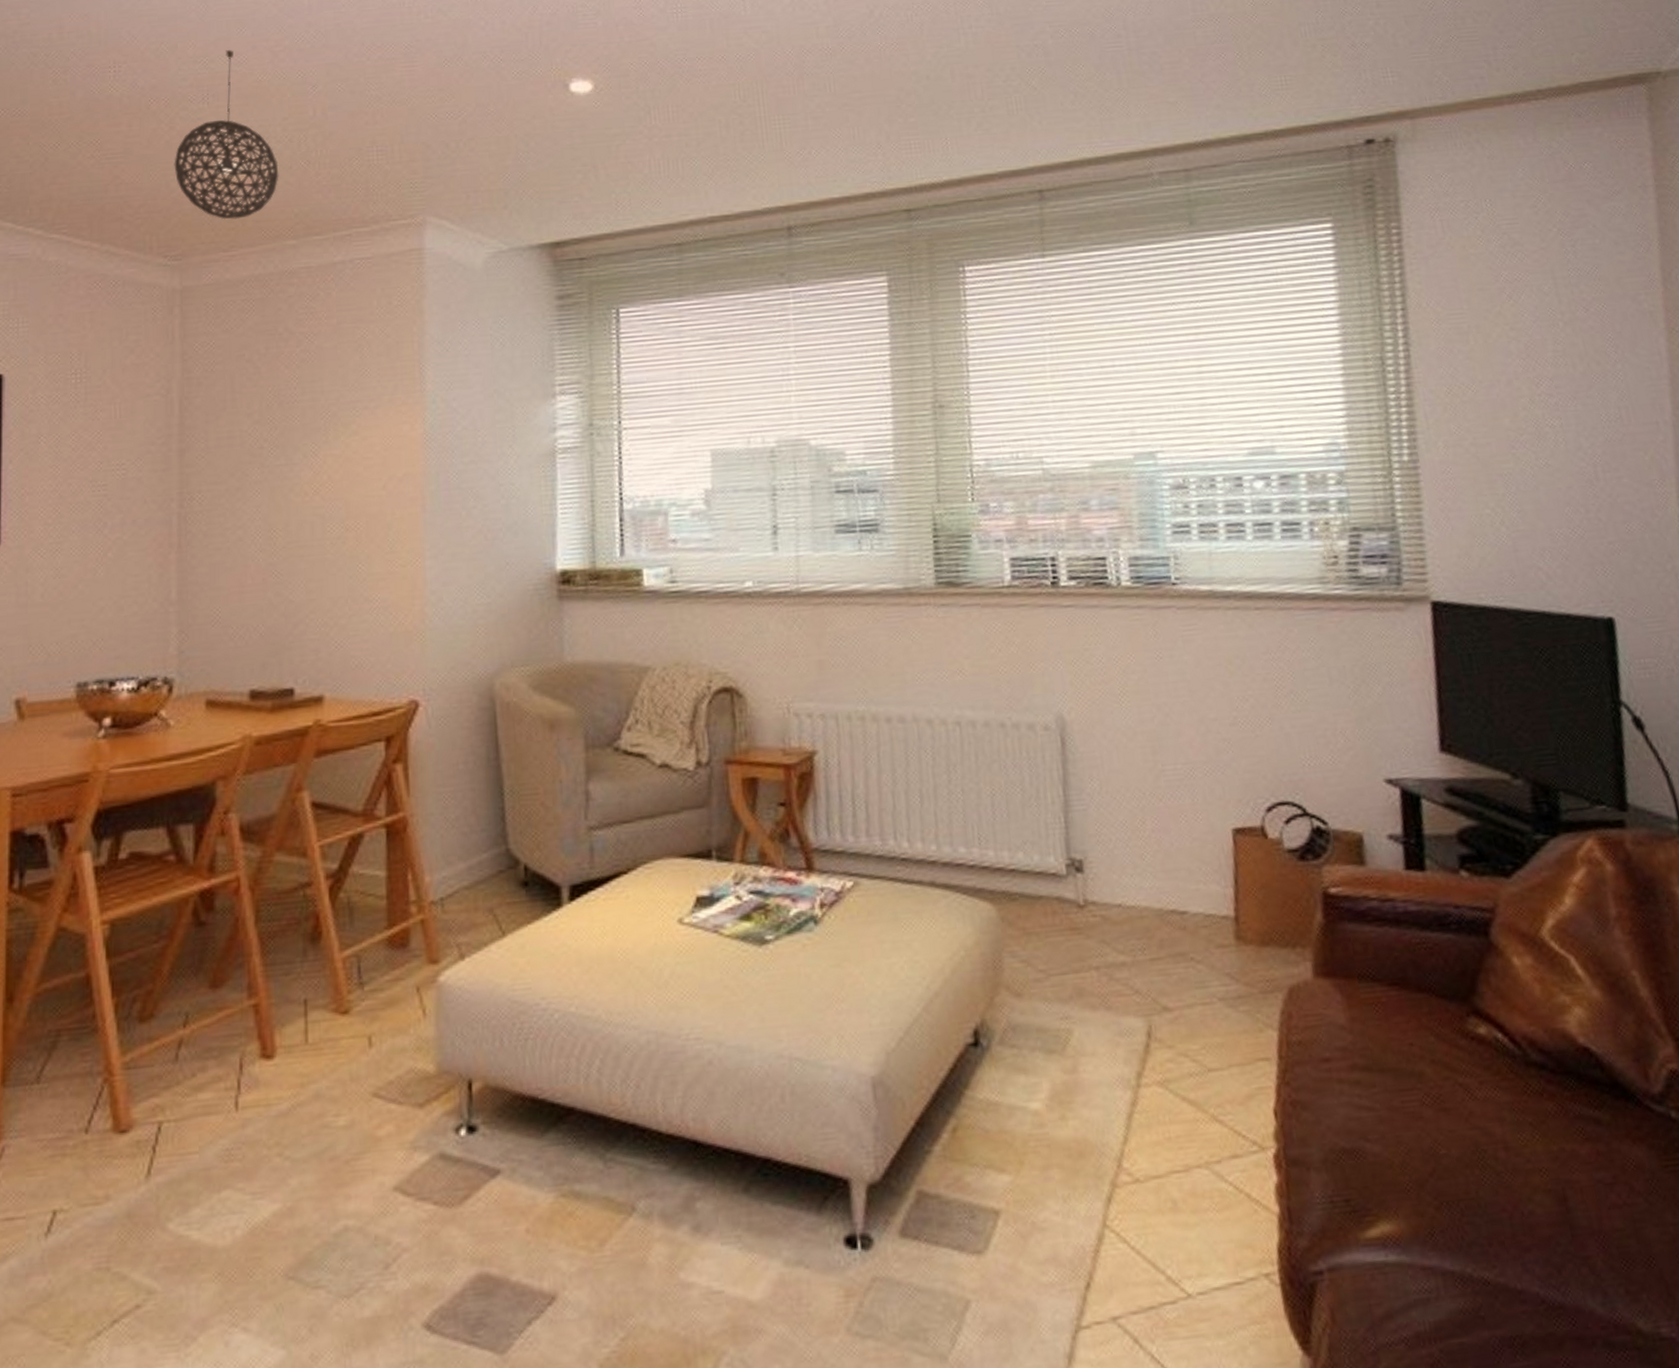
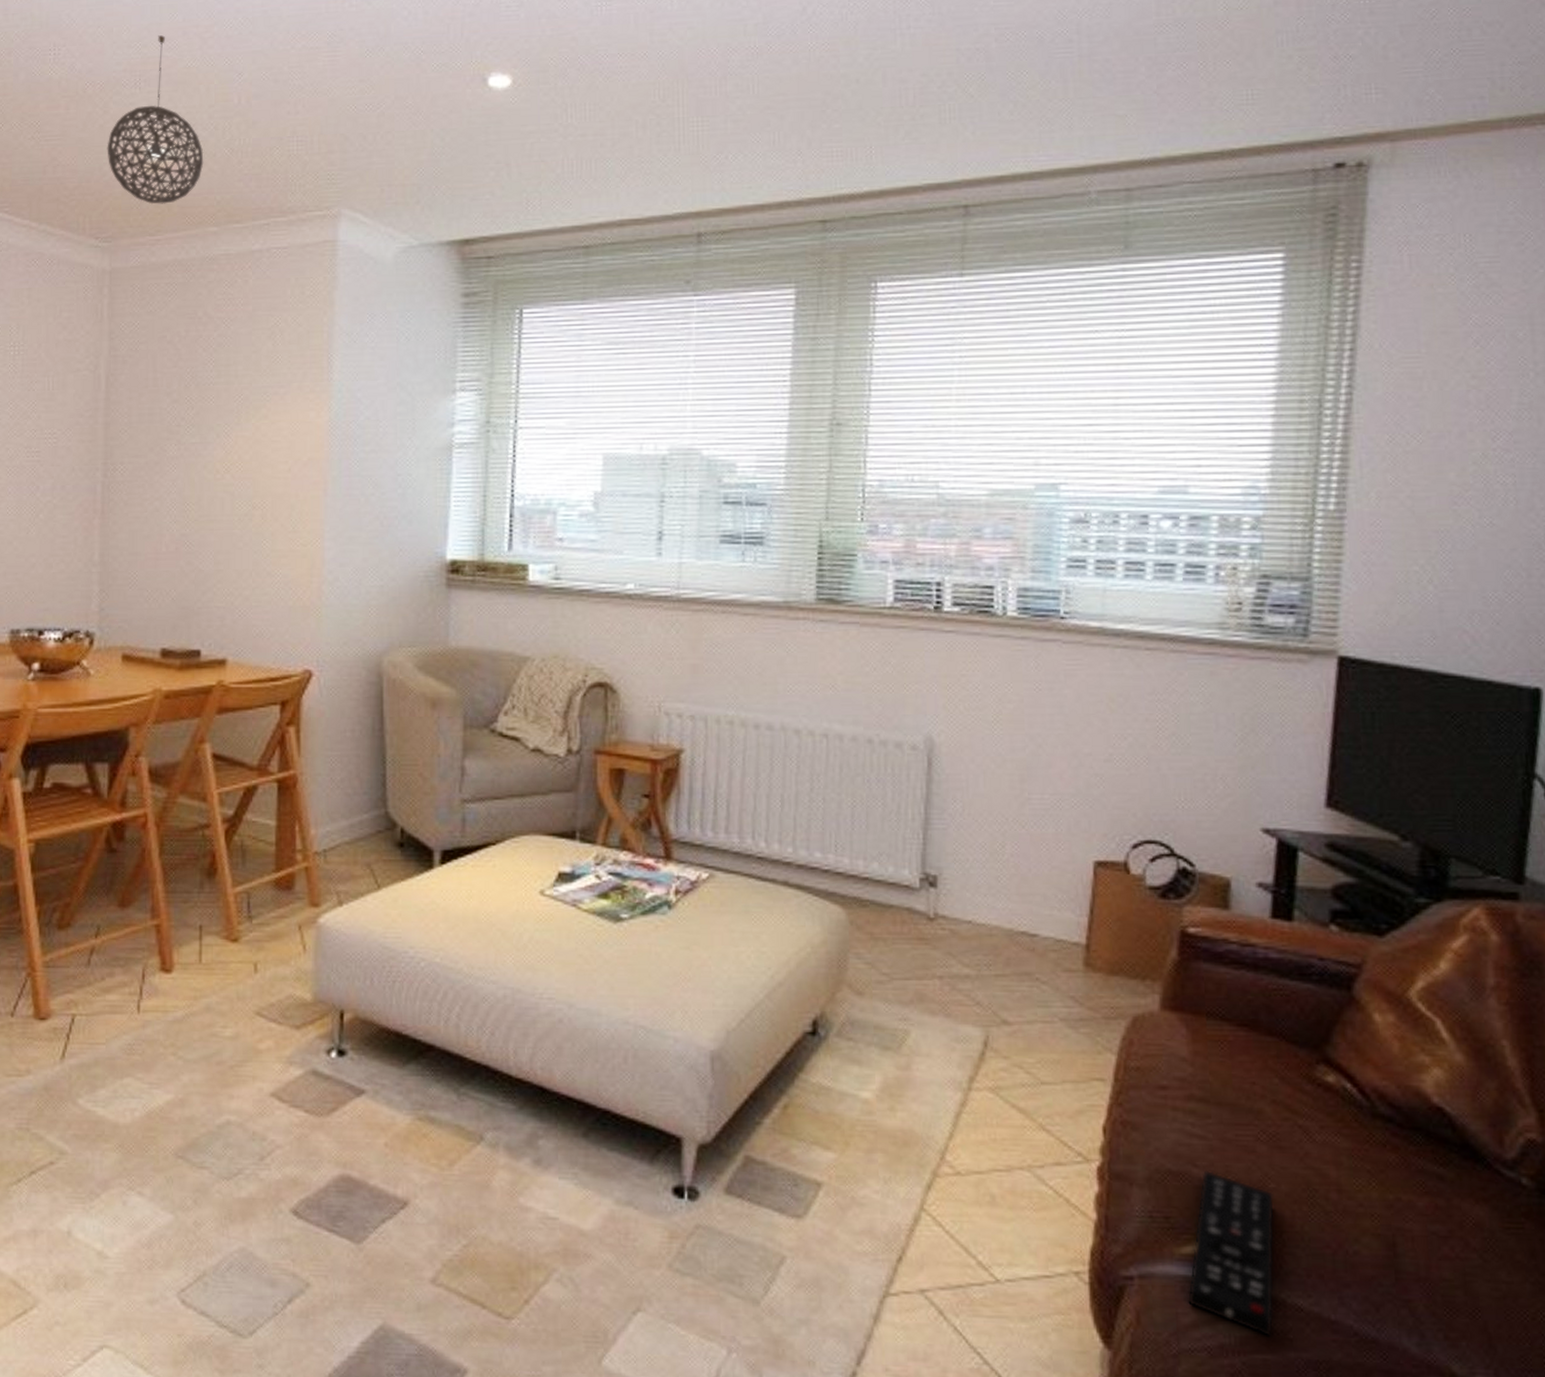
remote control: none [1374,1143,1465,1319] -> present [1186,1170,1275,1338]

